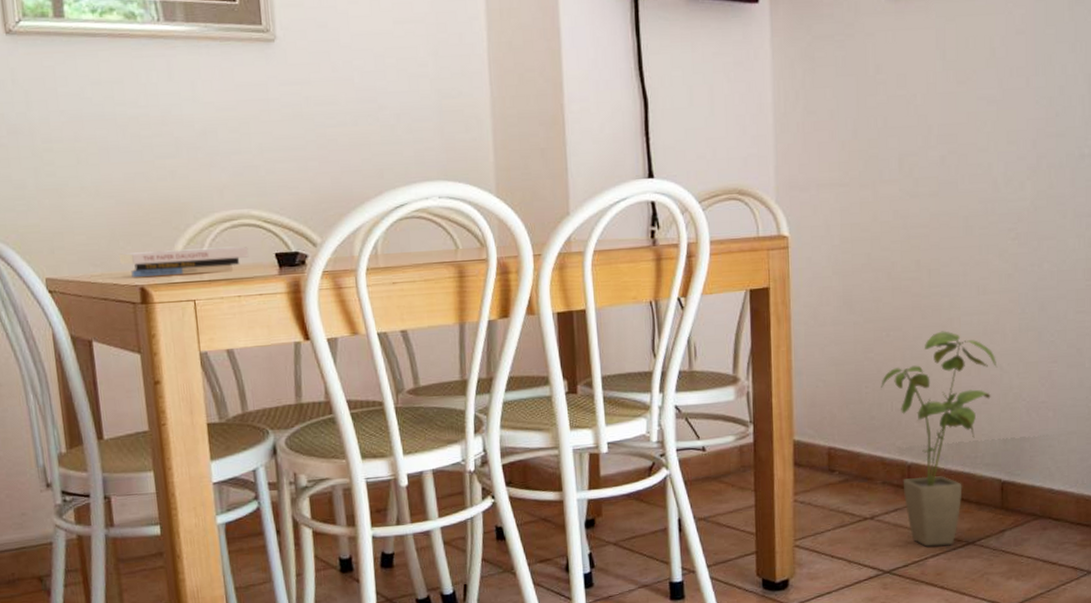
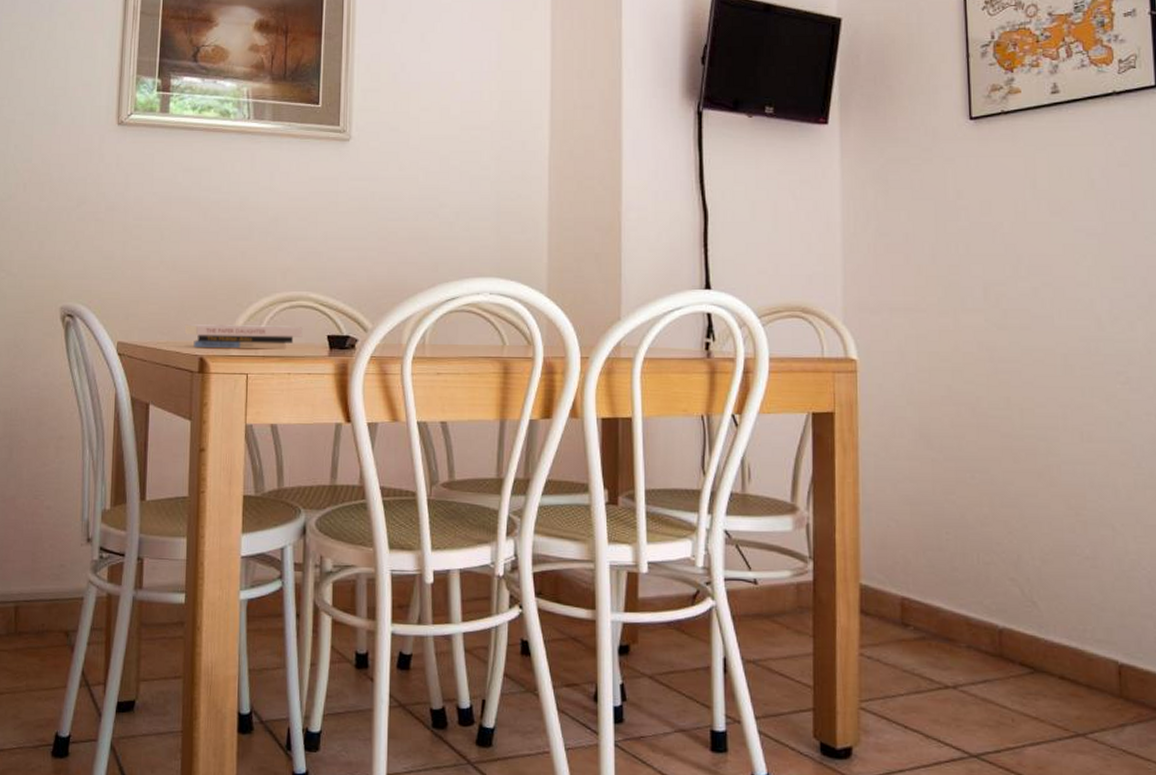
house plant: present [881,331,998,547] -> none [964,478,1109,735]

